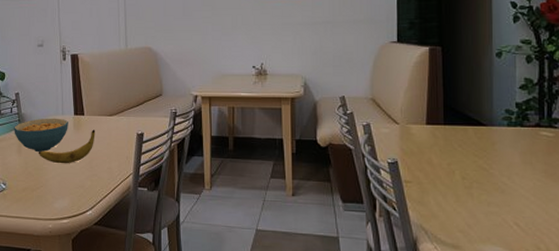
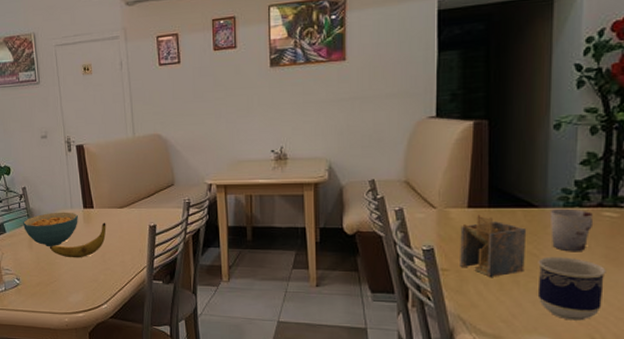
napkin holder: none [420,131,478,189] -> present [460,214,527,277]
cup: none [488,171,546,231] -> present [537,256,606,321]
cup: none [496,127,534,168] -> present [549,208,594,252]

